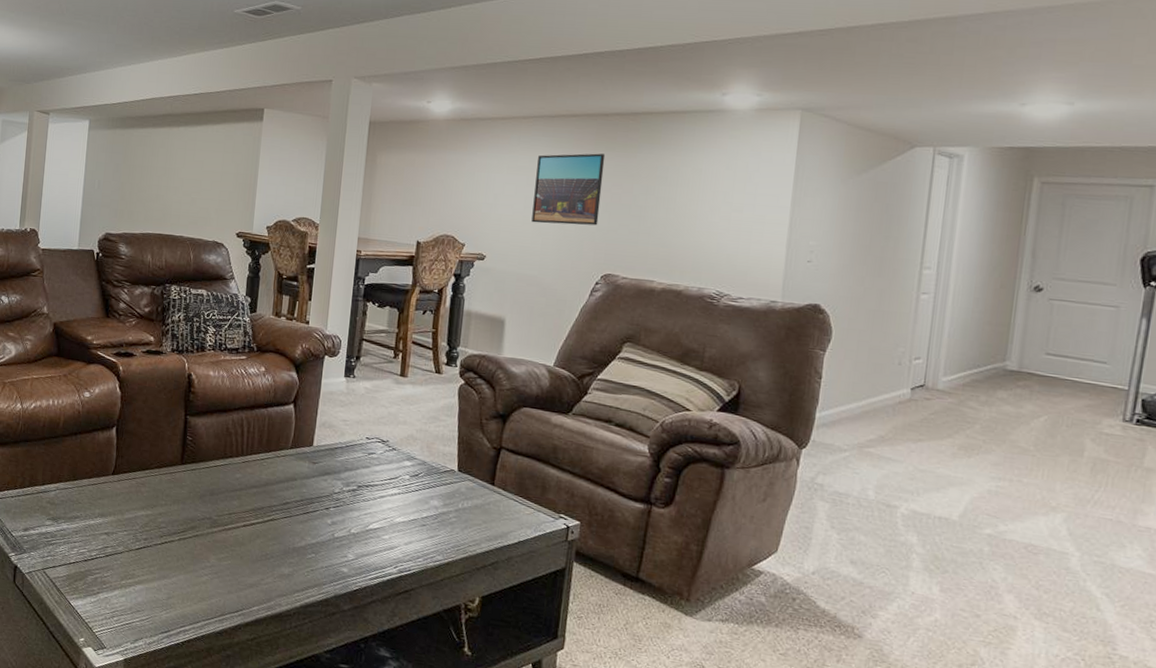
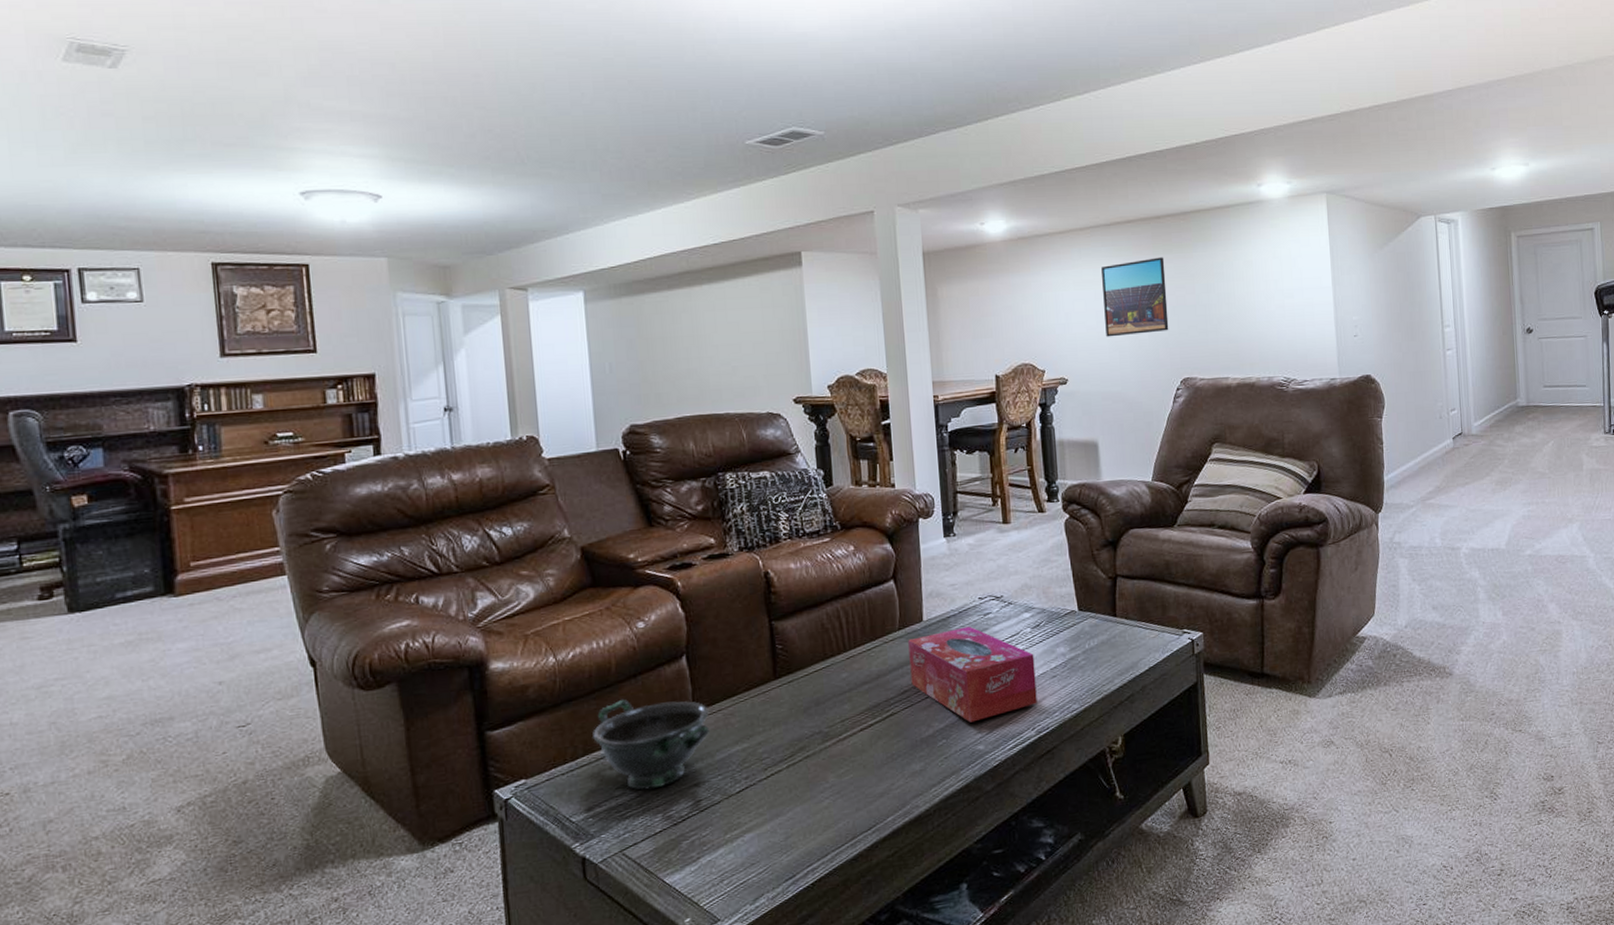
bowl: none [38,449,126,528] -> present [593,699,709,791]
tissue box: none [293,459,408,546] -> present [908,626,1038,723]

